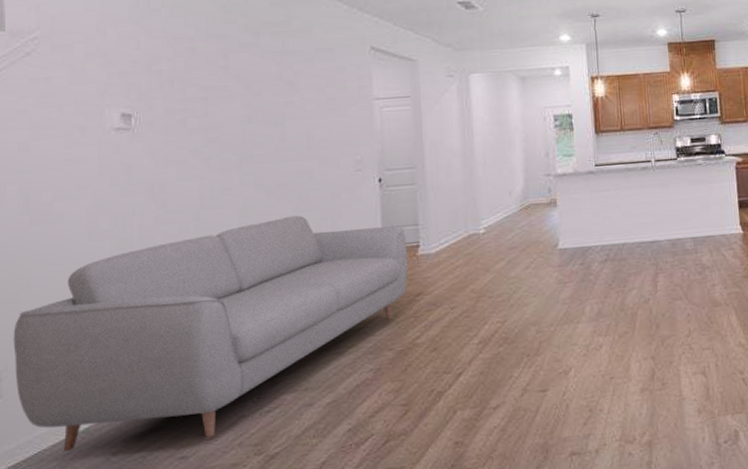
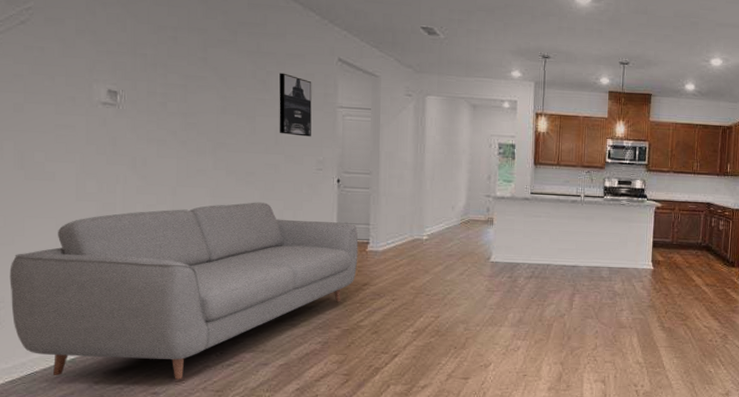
wall art: none [308,70,346,137] -> present [279,72,312,137]

